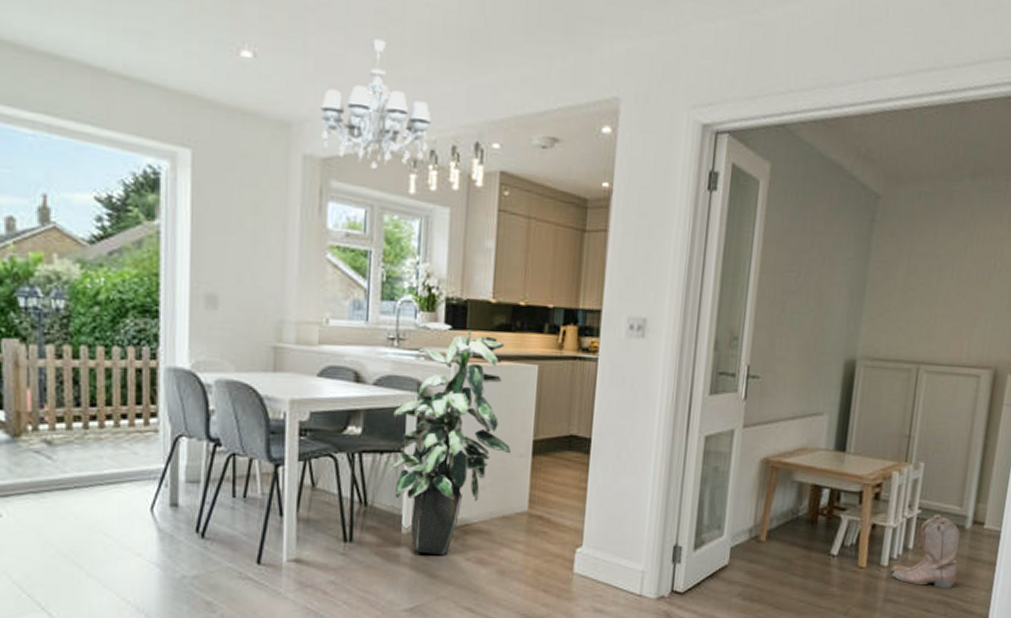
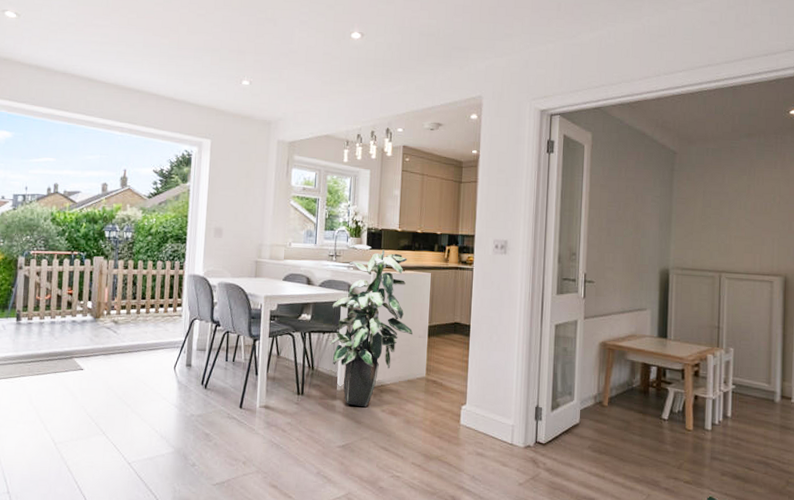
chandelier: present [320,38,431,170] -> none [289,69,358,148]
boots: present [891,514,961,589] -> none [715,389,773,451]

